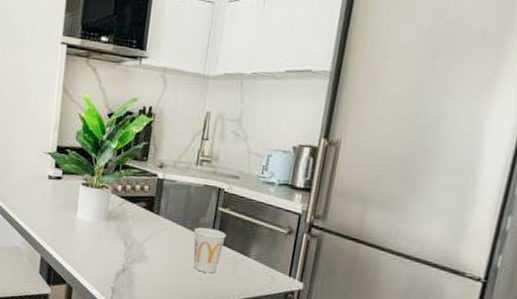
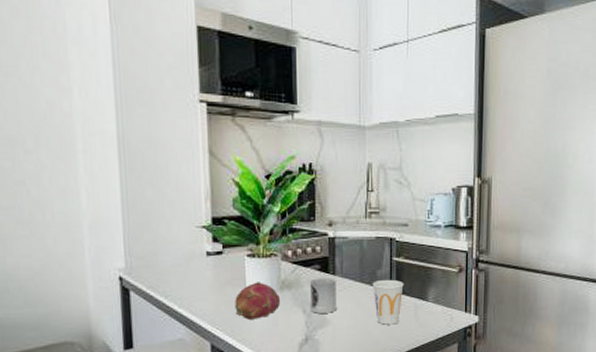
fruit: none [65,209,106,243] -> present [235,282,281,320]
cup: none [131,215,159,250] -> present [311,278,336,314]

